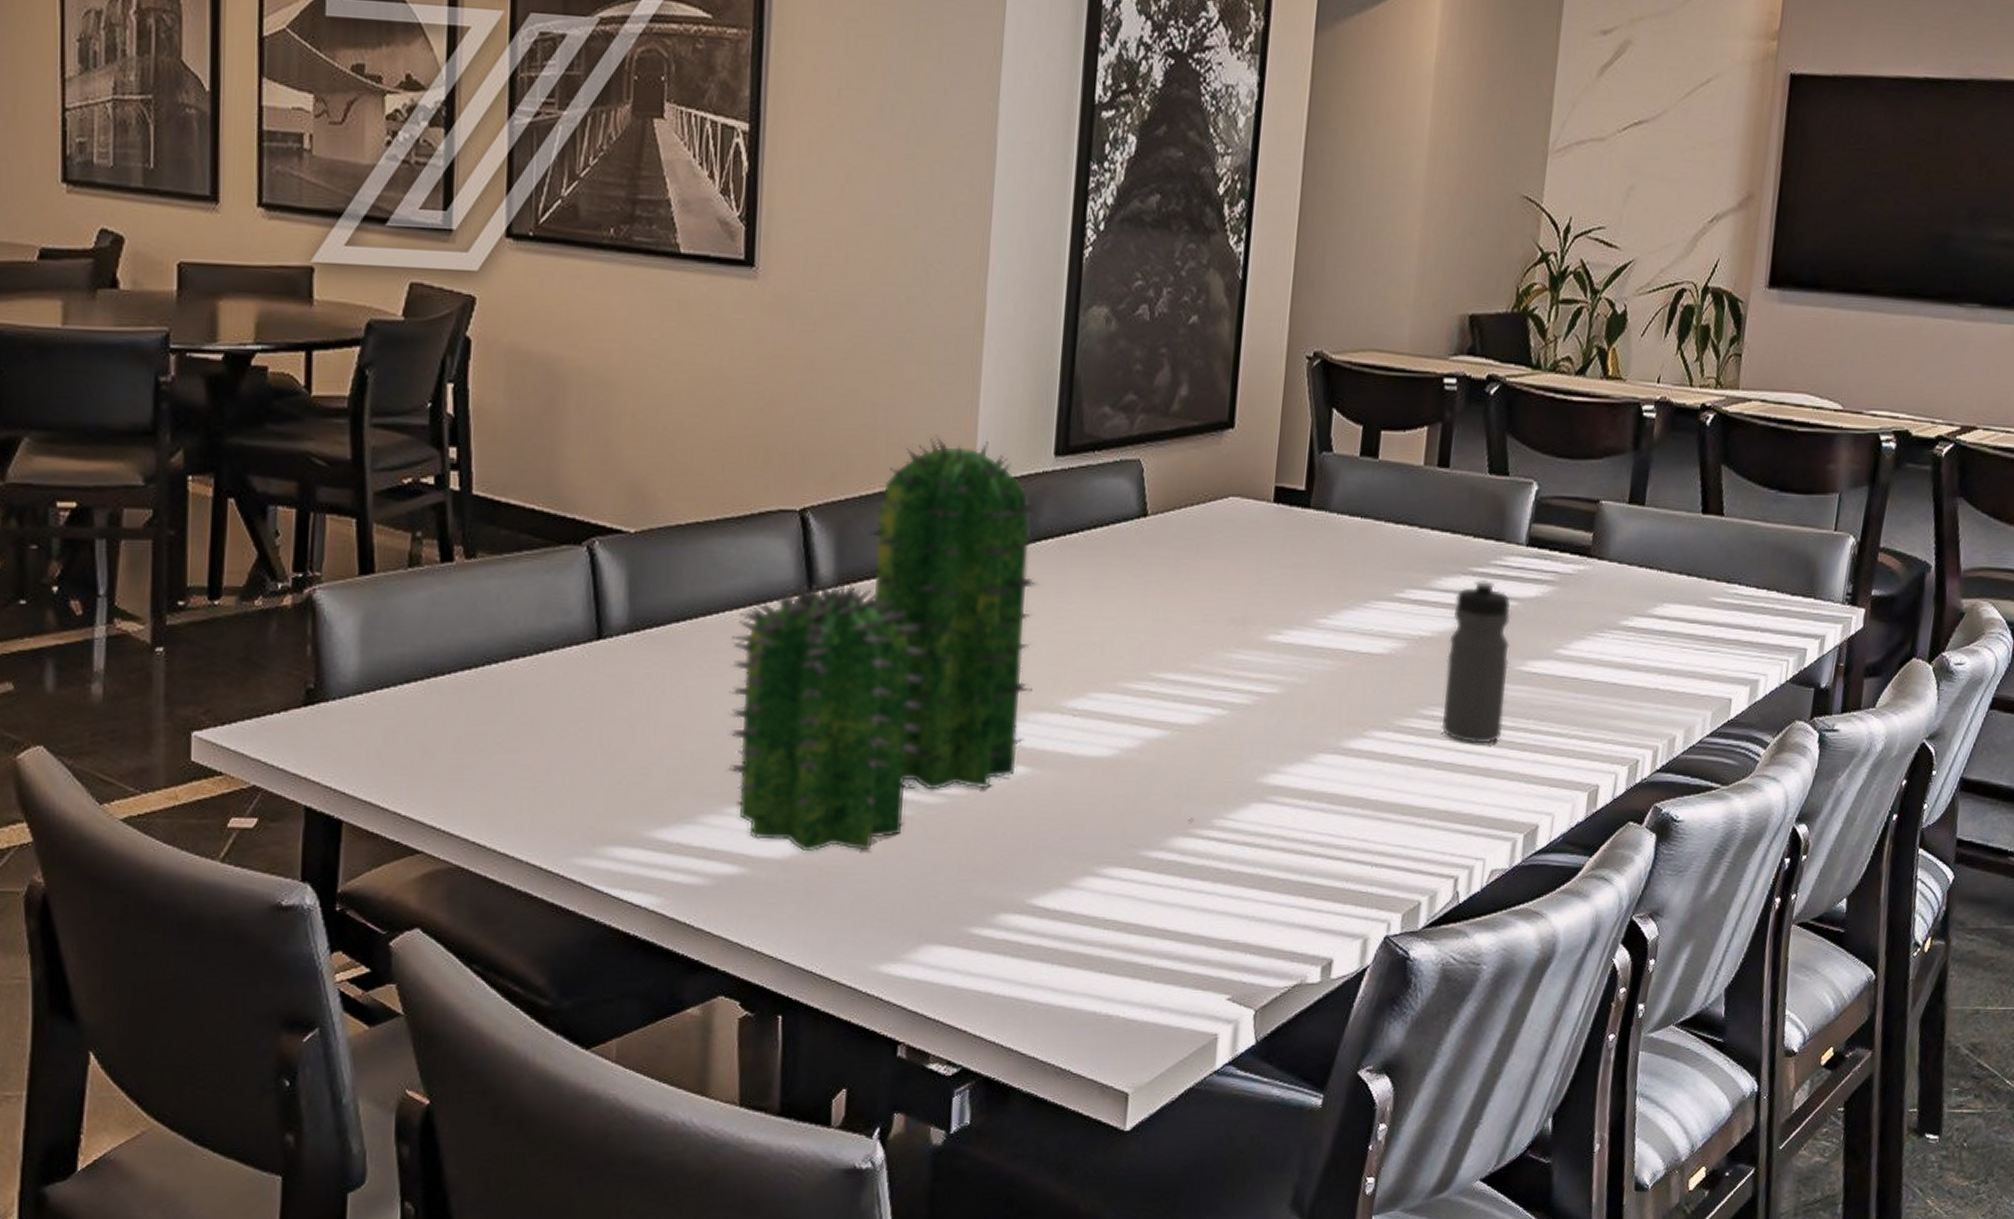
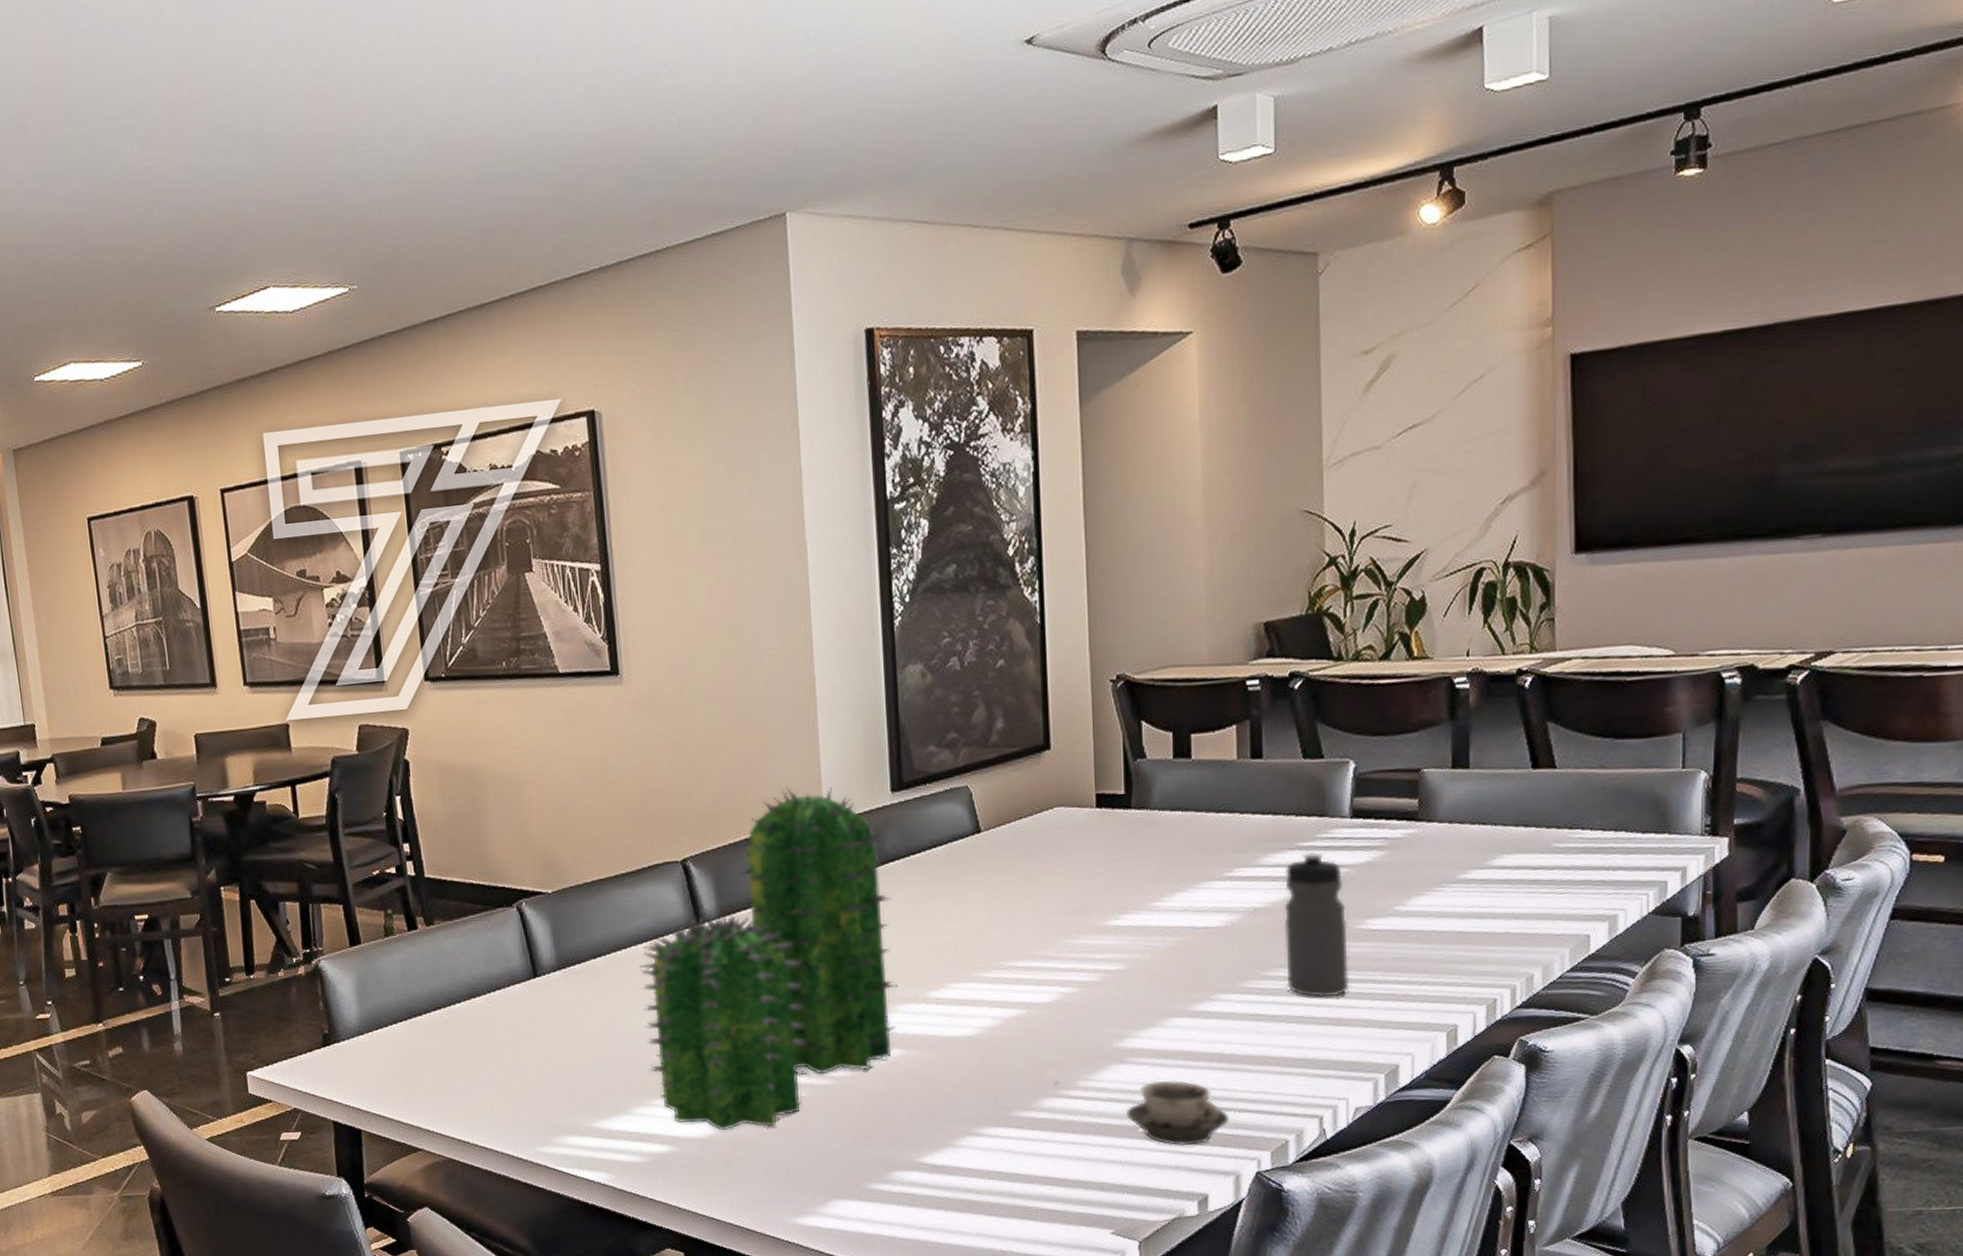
cup: none [1259,825,1366,902] -> present [1125,1080,1230,1146]

